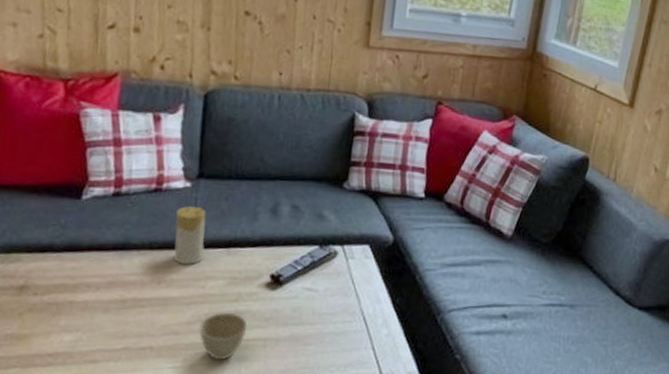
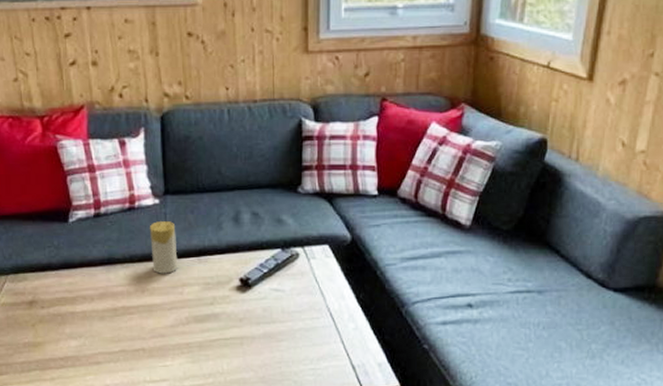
cup: present [199,313,248,360] -> none [182,316,224,357]

